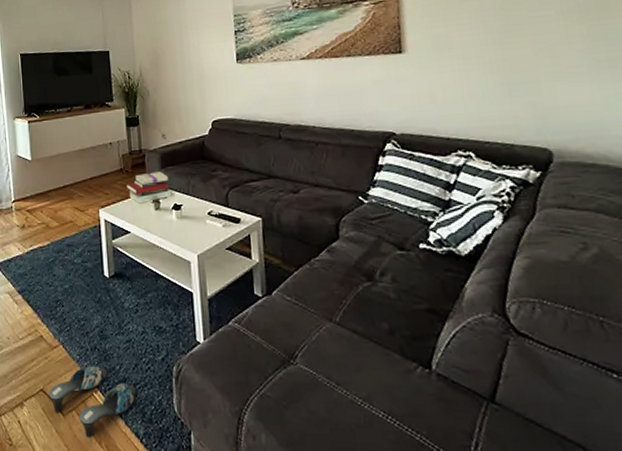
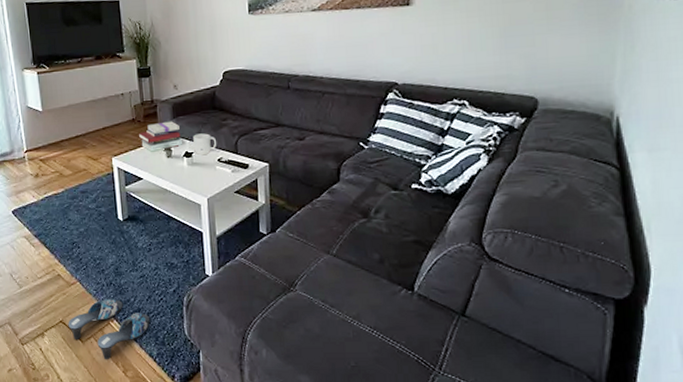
mug: none [182,184,207,208] -> present [193,133,217,156]

